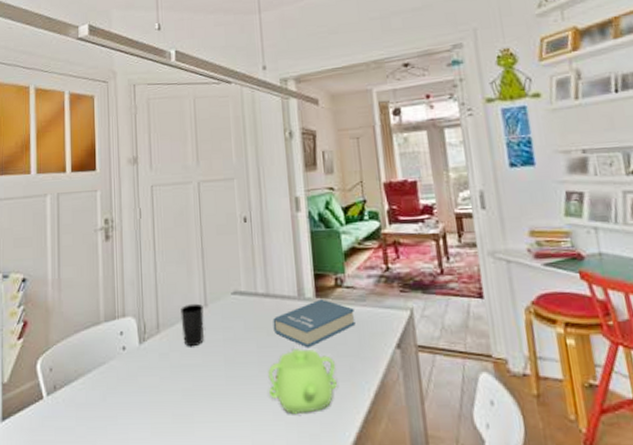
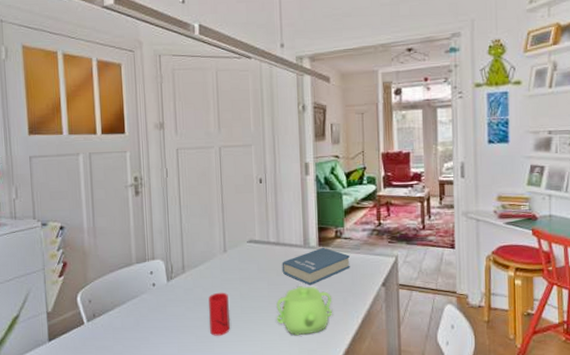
cup: present [180,303,204,347] -> none [203,249,223,284]
cup: none [187,357,213,415] -> present [209,292,231,336]

